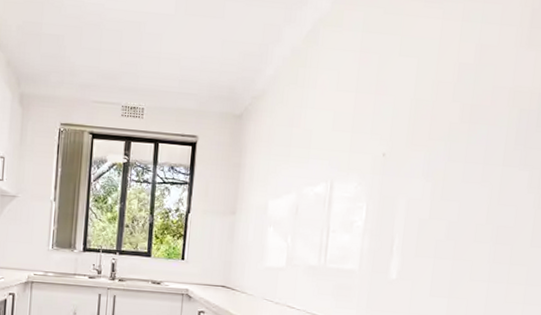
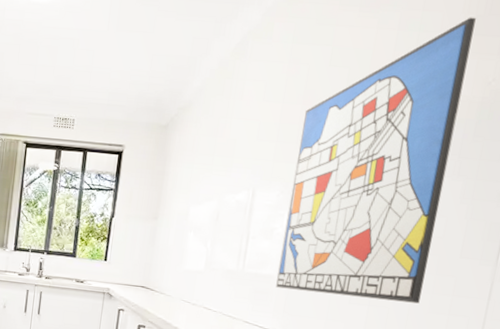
wall art: none [358,10,532,294] -> present [276,17,476,304]

